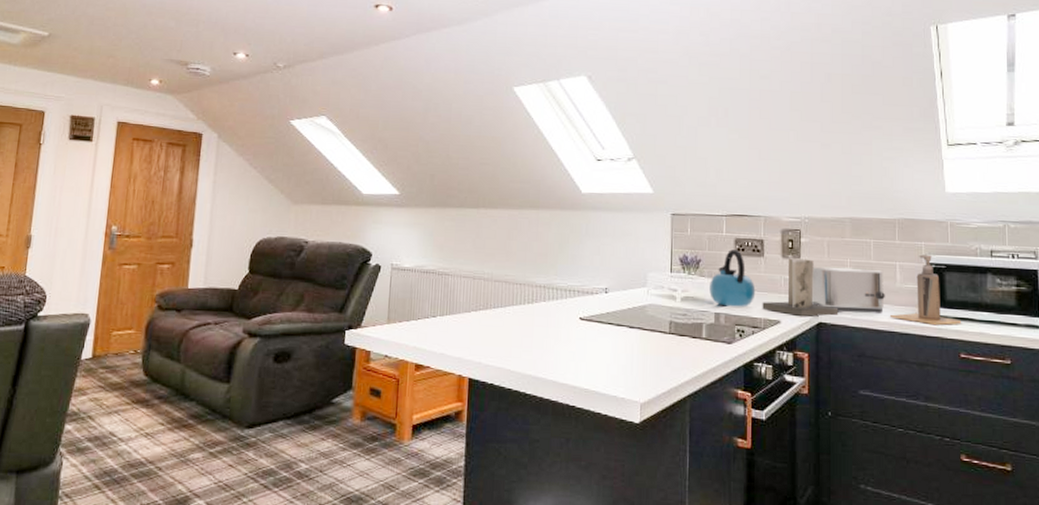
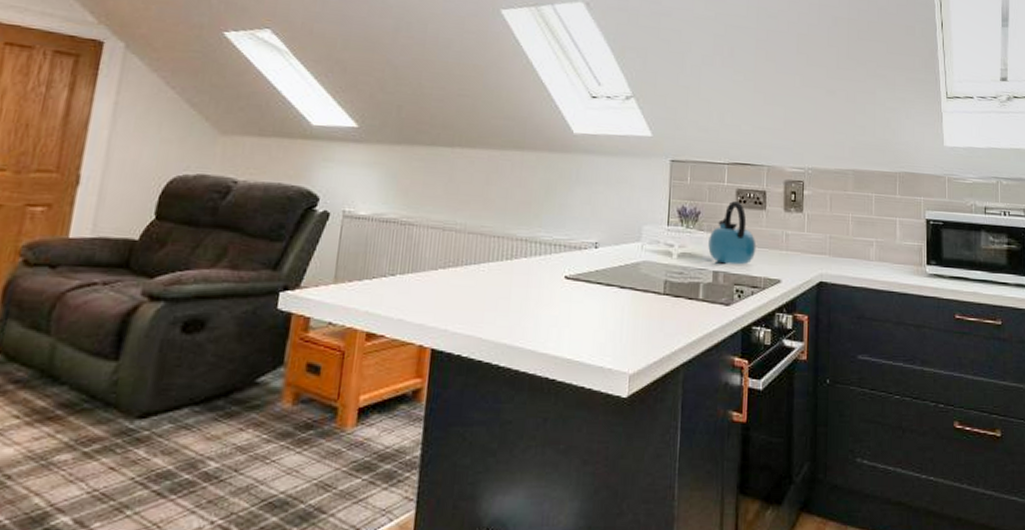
paper towel roll: present [762,258,839,317] -> none [762,211,840,275]
toaster: present [811,266,885,313] -> none [812,220,885,272]
soap dispenser: present [889,254,962,326] -> none [888,210,957,285]

